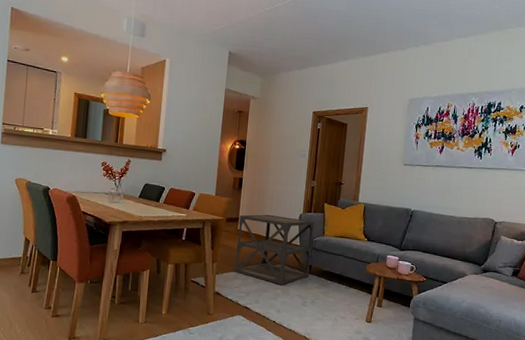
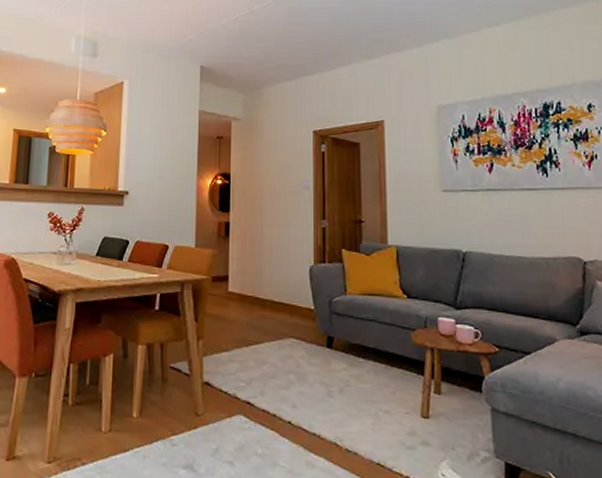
side table: present [234,214,315,285] -> none [228,268,333,367]

